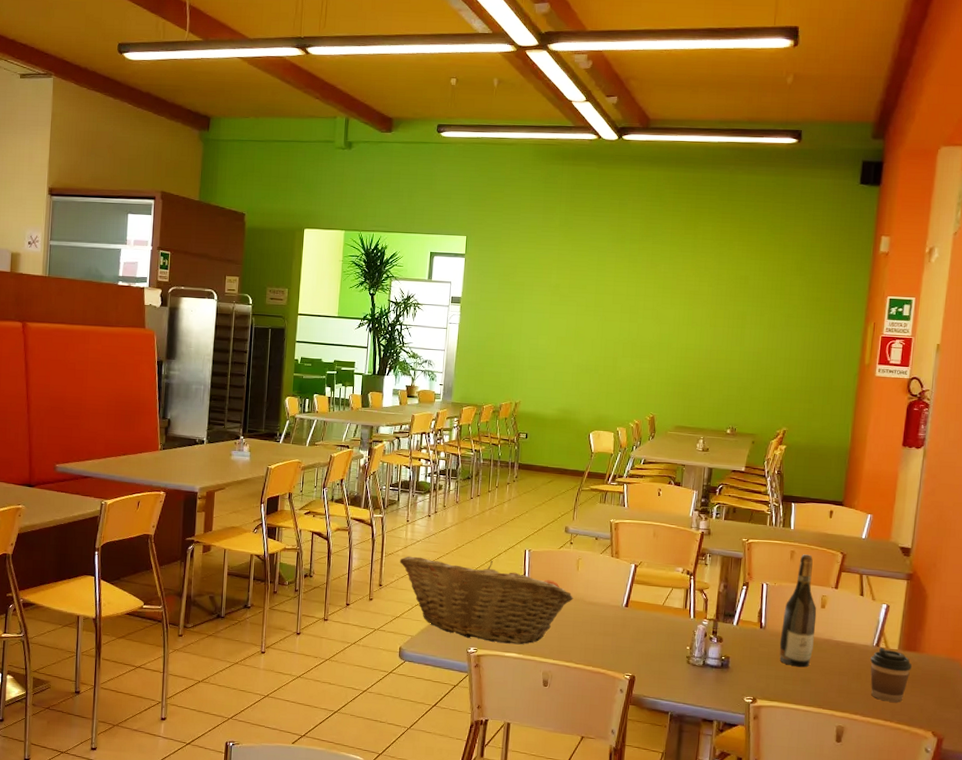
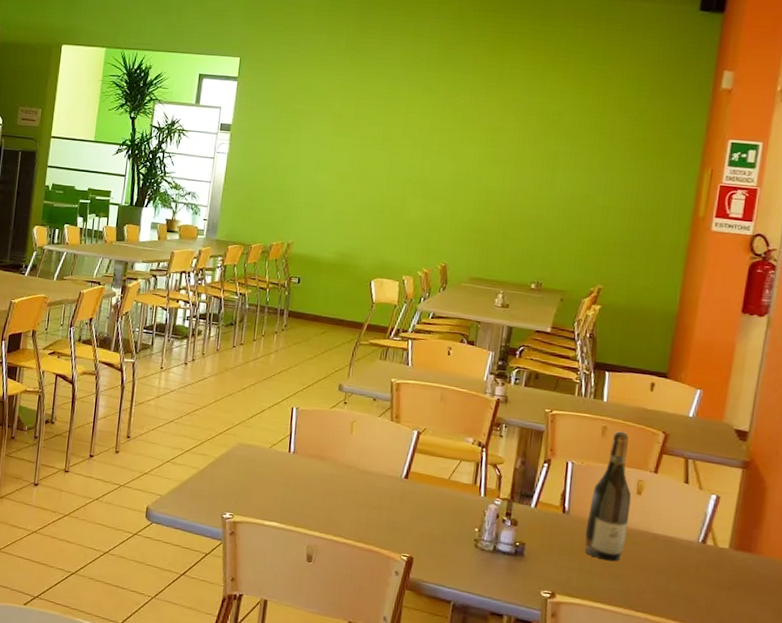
fruit basket: present [399,556,574,645] -> none [150,406,346,513]
coffee cup: present [870,647,912,702] -> none [694,544,745,610]

